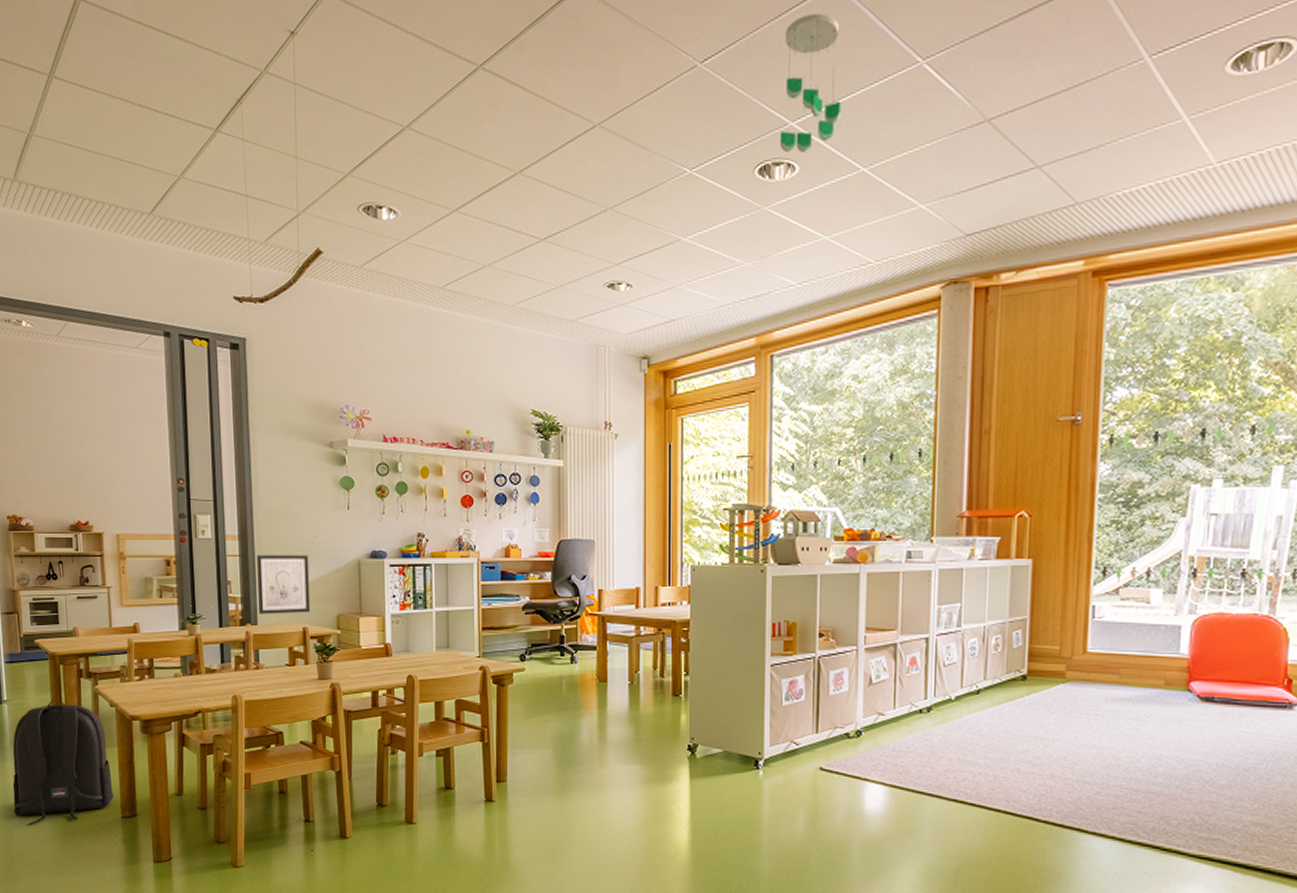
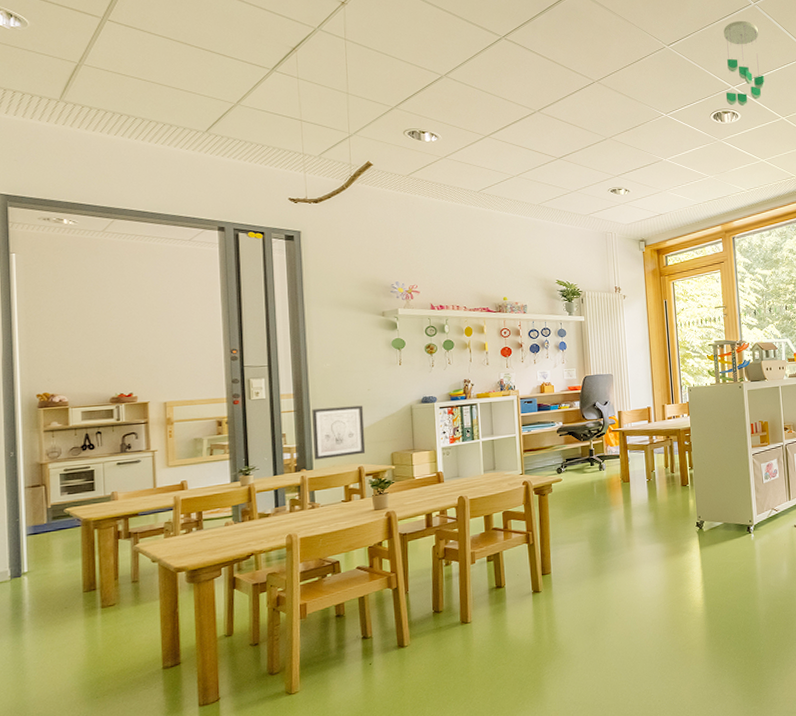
backpack: present [12,700,114,825] -> none [30,563,155,695]

